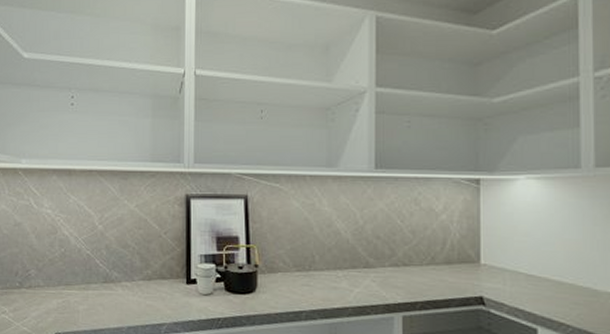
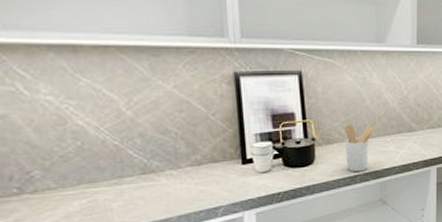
utensil holder: none [290,253,327,308] -> present [345,124,377,172]

